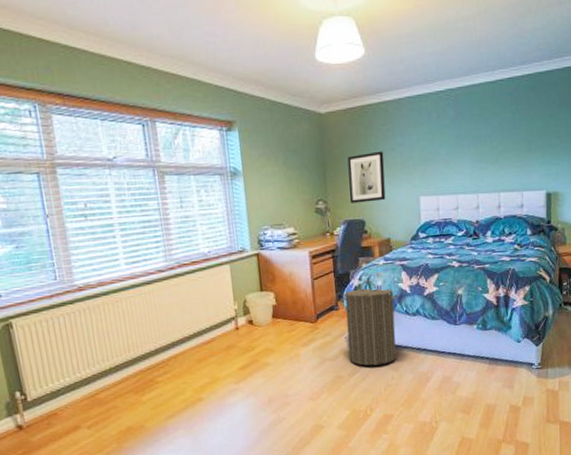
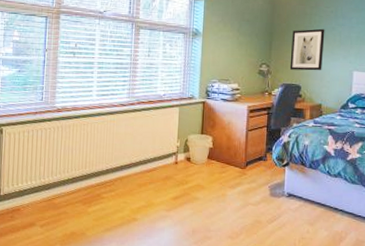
laundry hamper: present [342,280,398,366] -> none [270,138,322,218]

